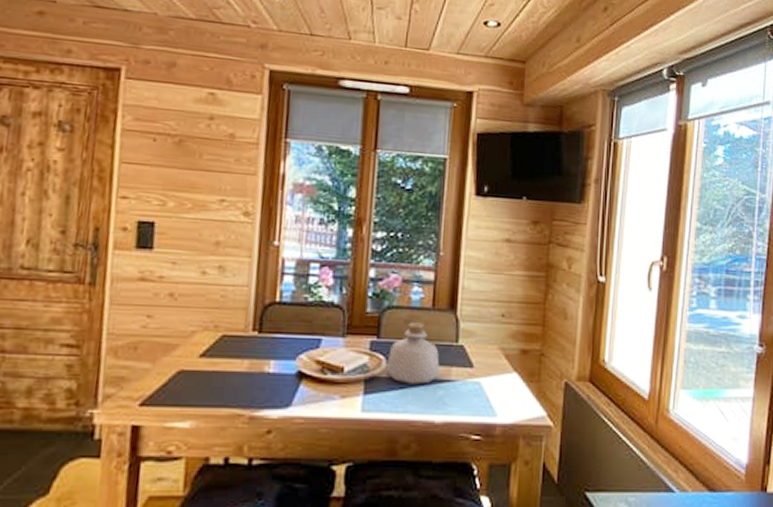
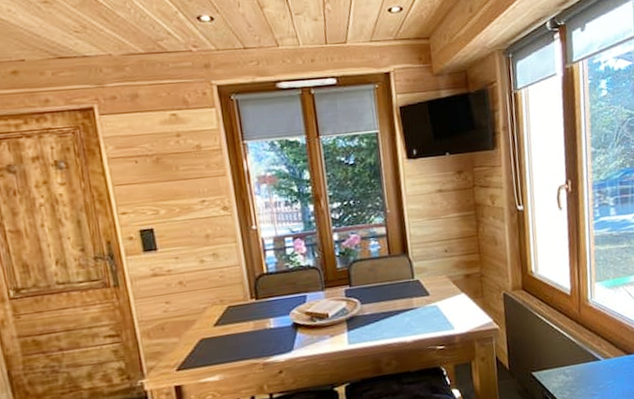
bottle: present [386,322,440,384] -> none [360,268,404,317]

